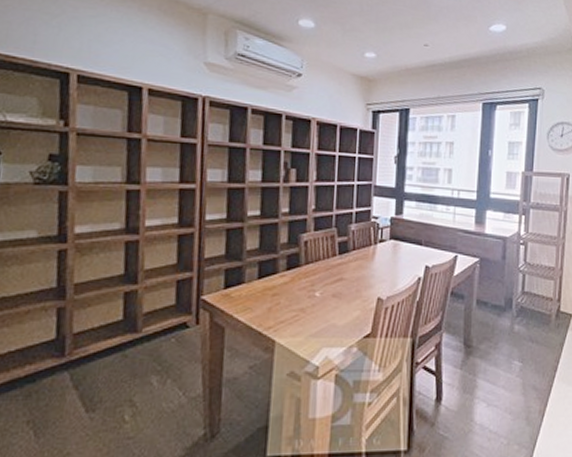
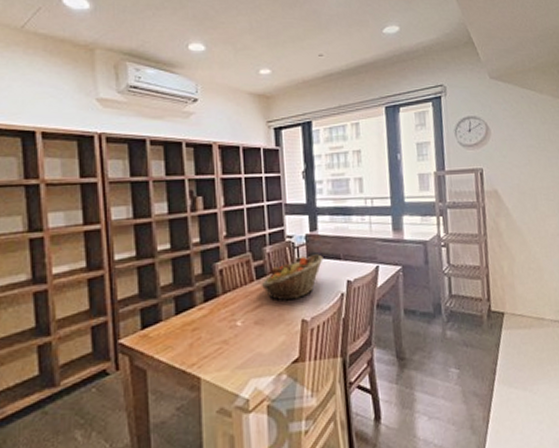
fruit basket: none [342,237,405,278] -> present [261,254,323,301]

